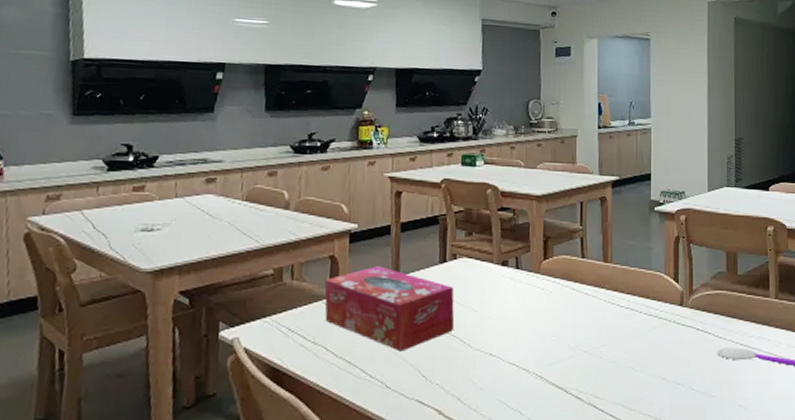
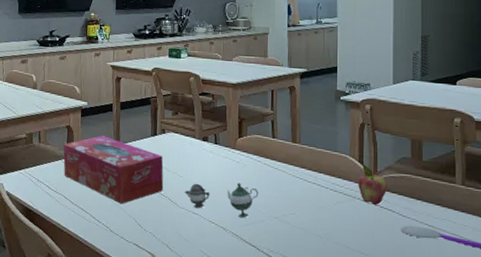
teapot: none [479,313,567,355] -> present [184,182,259,218]
fruit: none [674,282,703,327] -> present [358,164,387,205]

